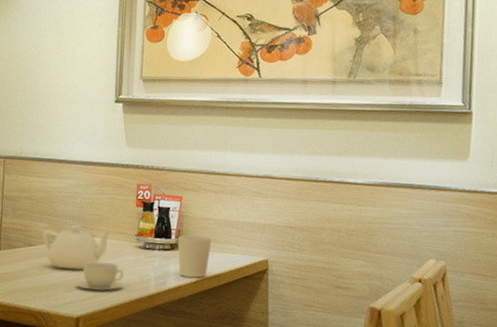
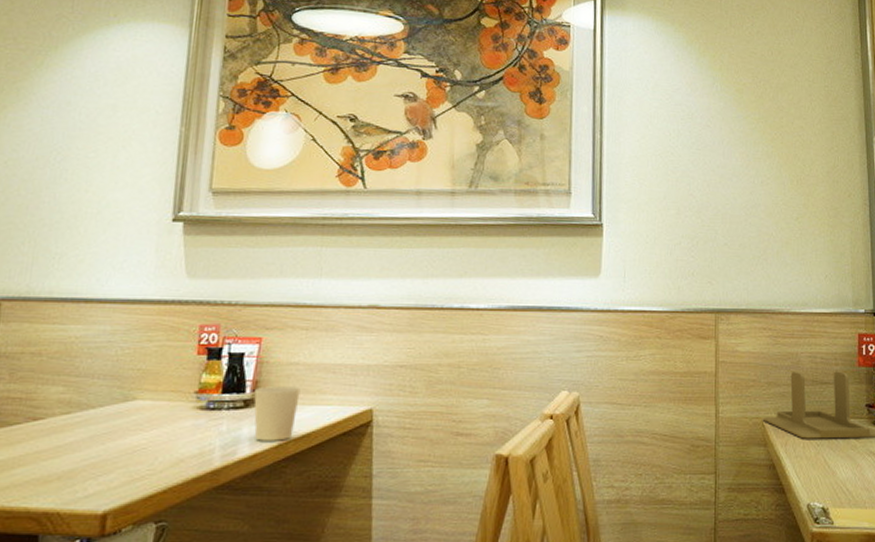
teapot: present [42,224,113,270] -> none [55,385,163,448]
teacup: present [76,261,124,291] -> none [103,431,177,473]

